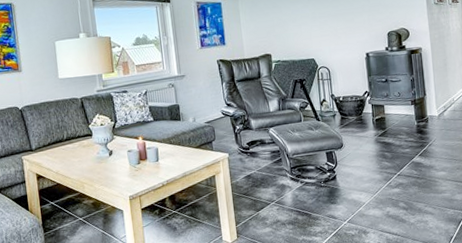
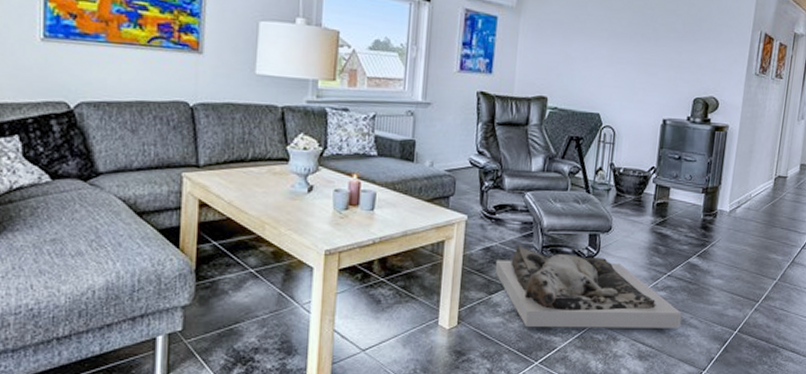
dog bed: none [257,169,418,233] -> present [494,245,682,328]

